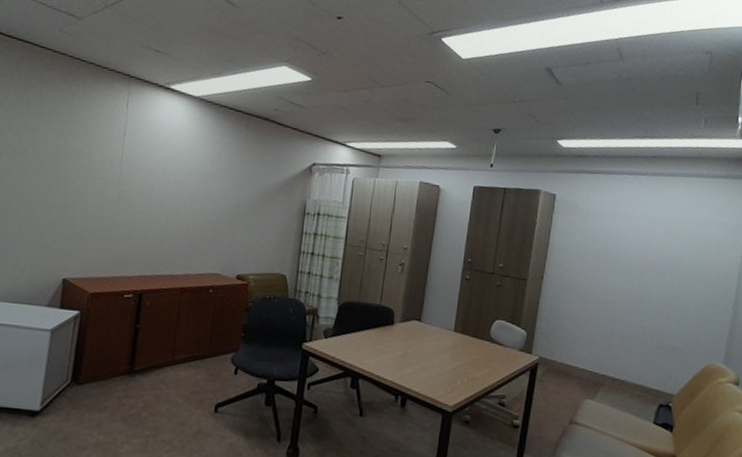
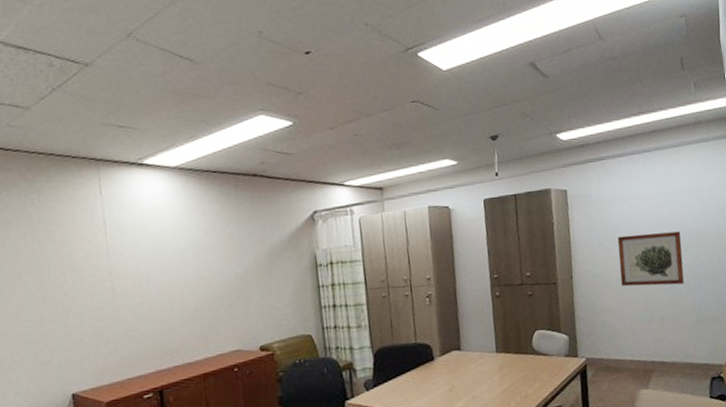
wall art: none [590,249,660,309] -> present [617,231,684,287]

